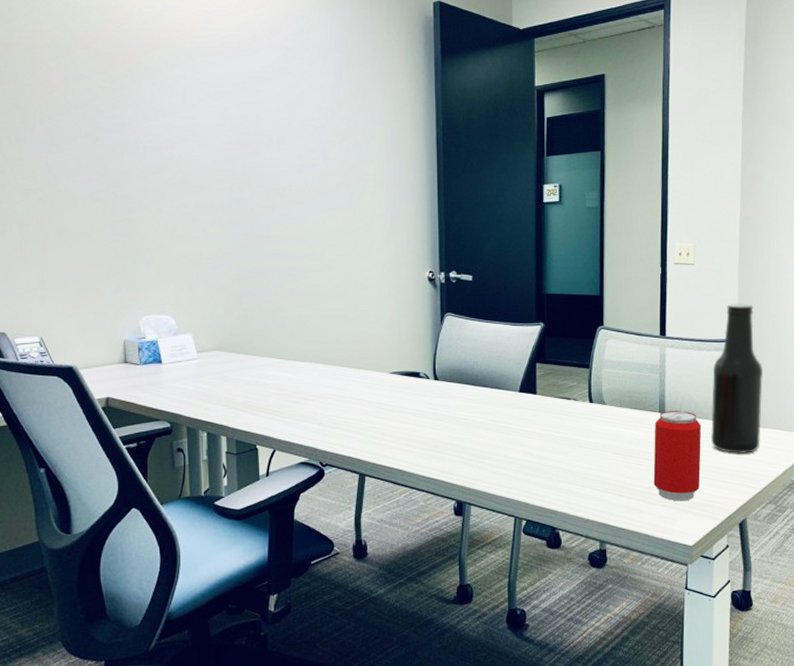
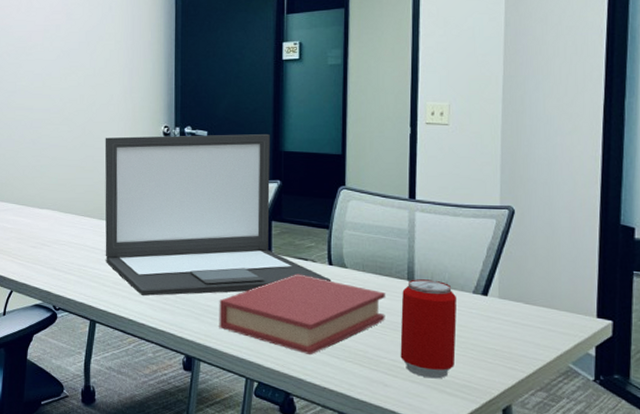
laptop: none [368,277,592,445] -> present [104,134,332,296]
book: none [488,413,640,490] -> present [219,274,385,356]
beer bottle: present [711,304,764,454] -> none [468,168,532,332]

